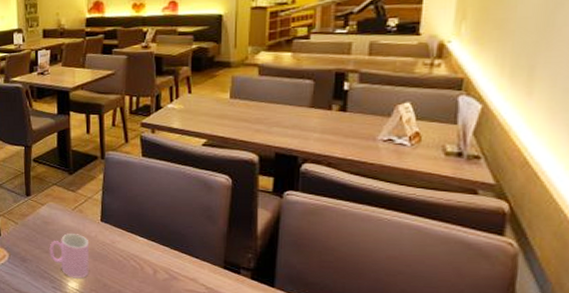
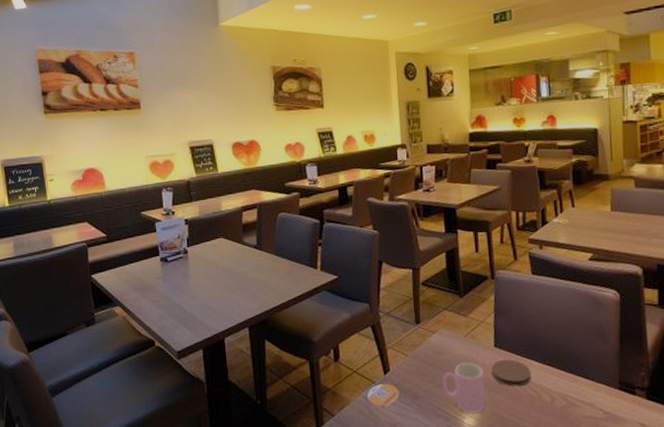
coaster: none [97,233,136,259] -> present [491,359,532,387]

